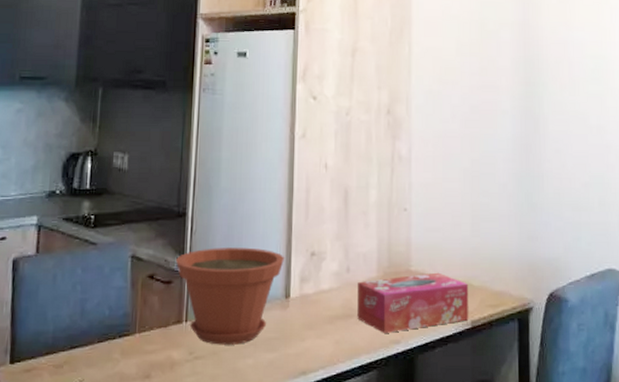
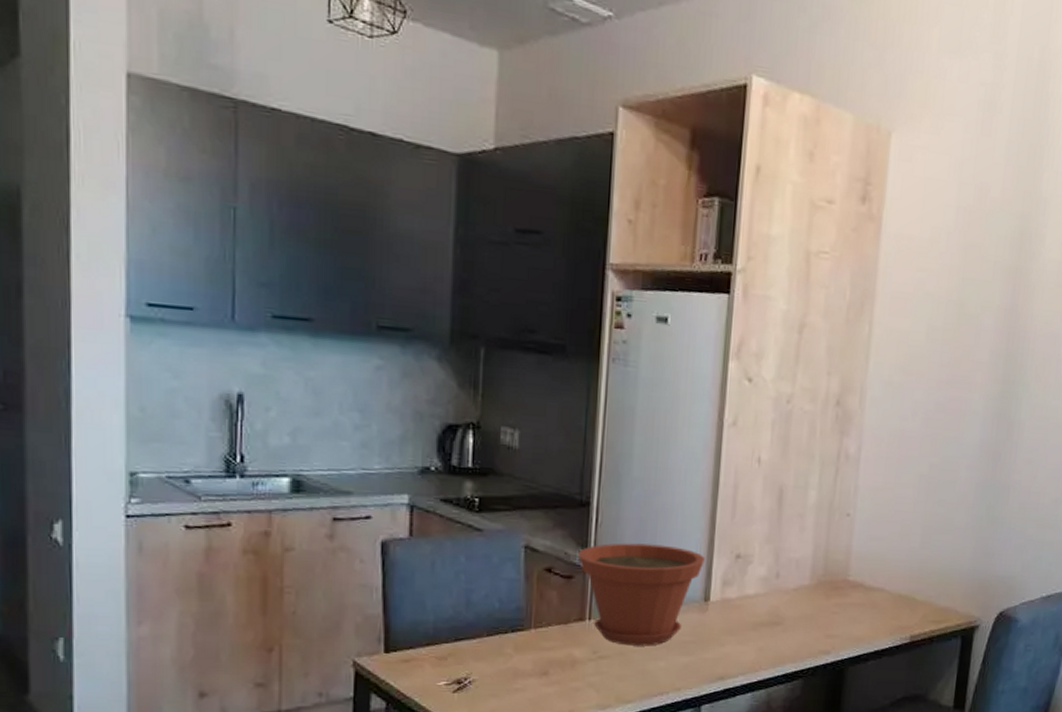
tissue box: present [357,272,469,333] -> none [784,584,912,643]

